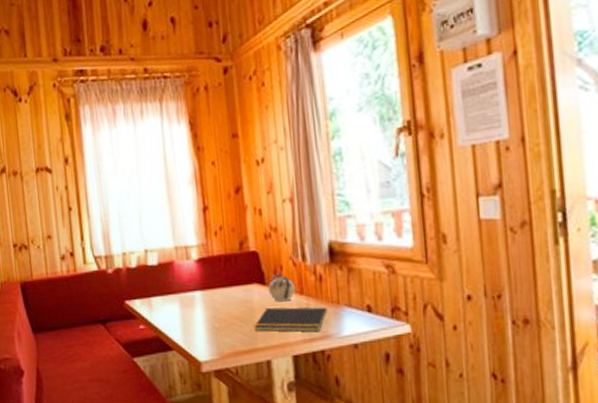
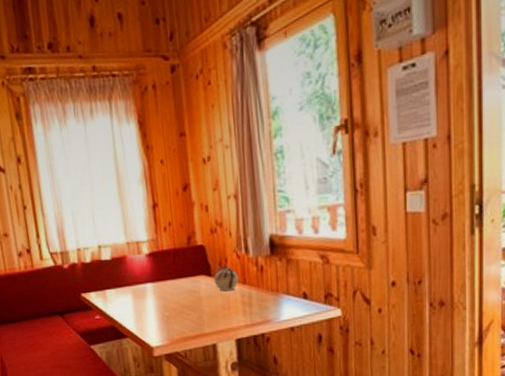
notepad: present [254,307,327,333] -> none [201,295,268,319]

